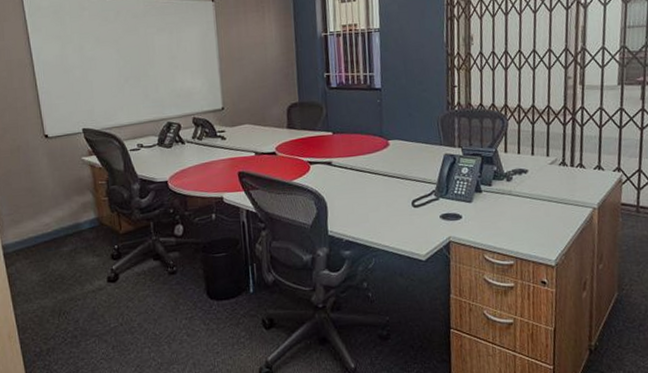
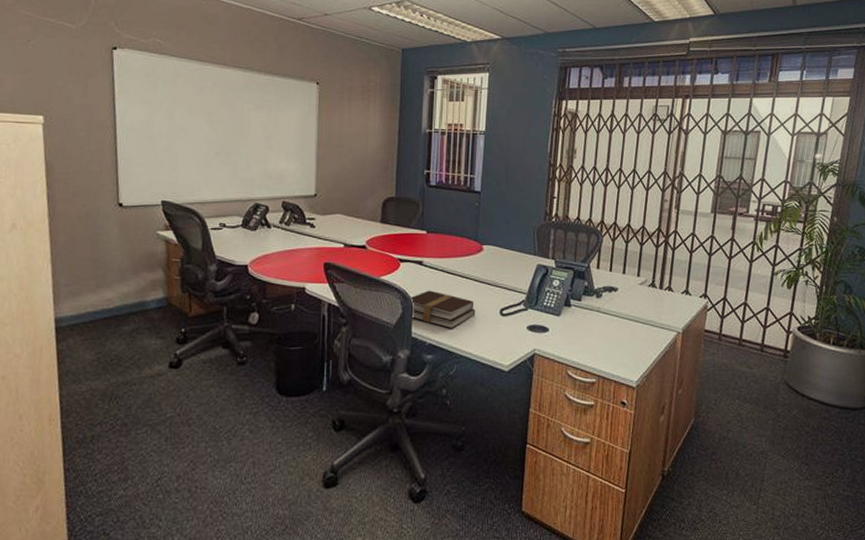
book: none [323,189,388,225] -> present [410,290,476,329]

